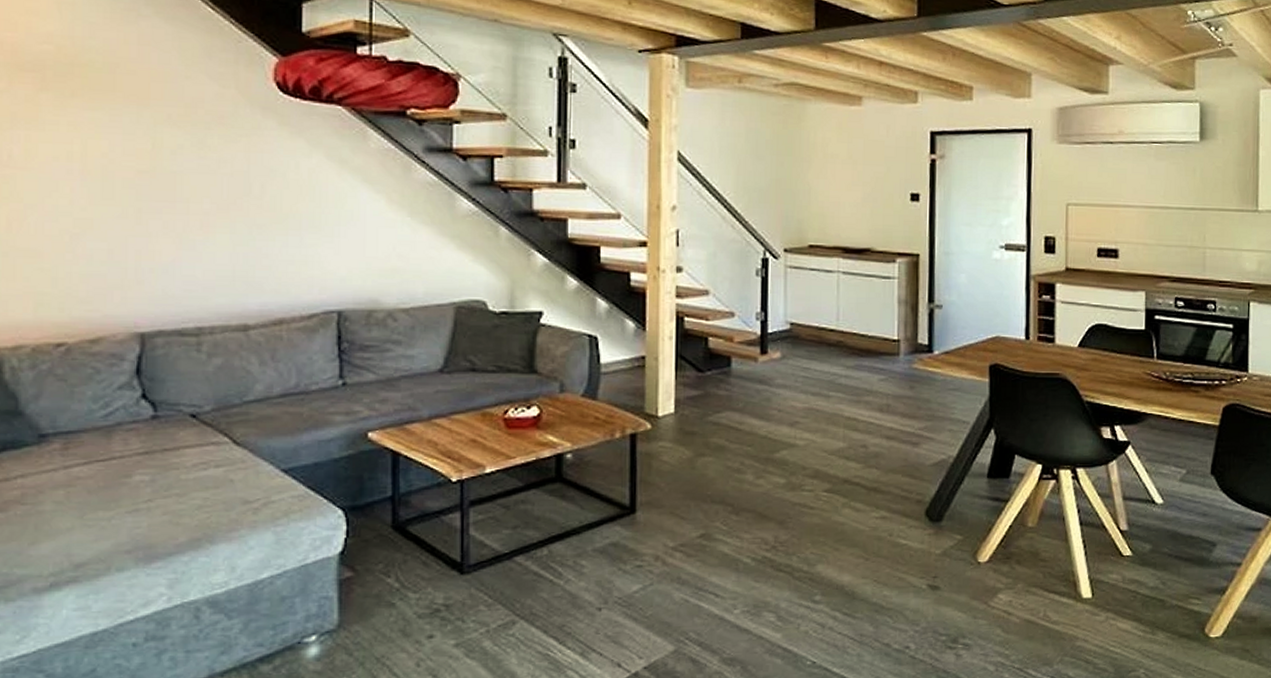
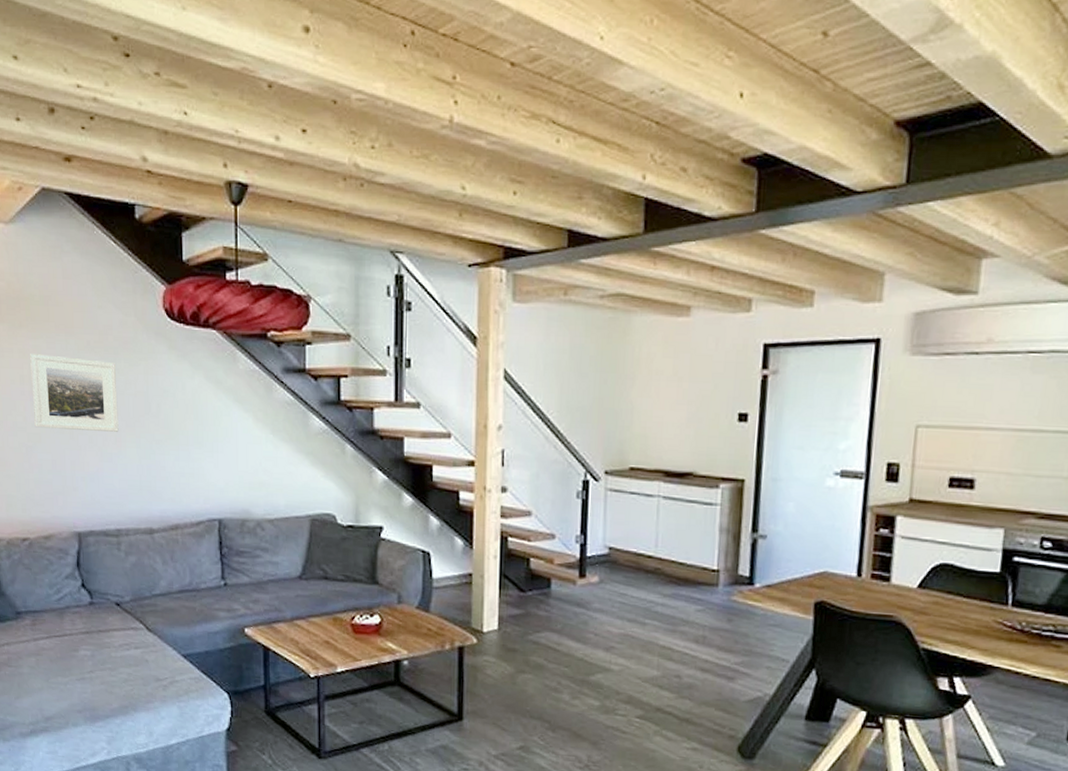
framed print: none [84,127,207,216] -> present [30,354,119,432]

